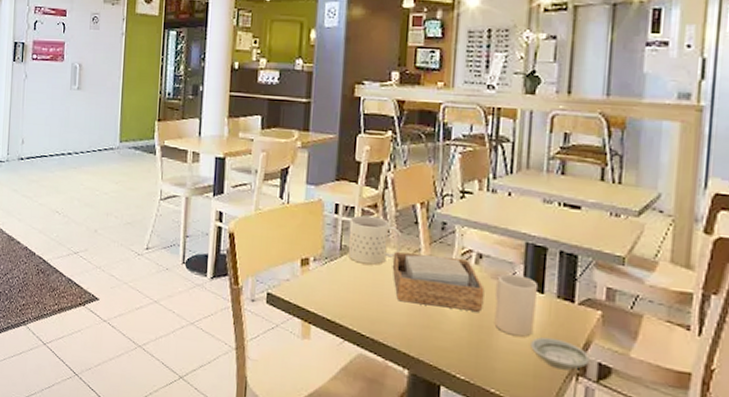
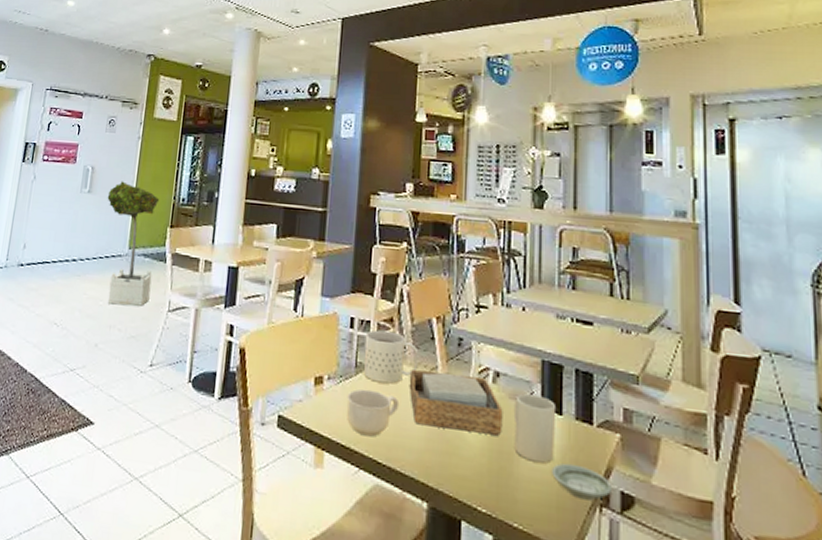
potted tree: none [96,77,146,195] -> present [107,181,160,306]
teacup: none [331,269,383,313] -> present [346,388,400,437]

